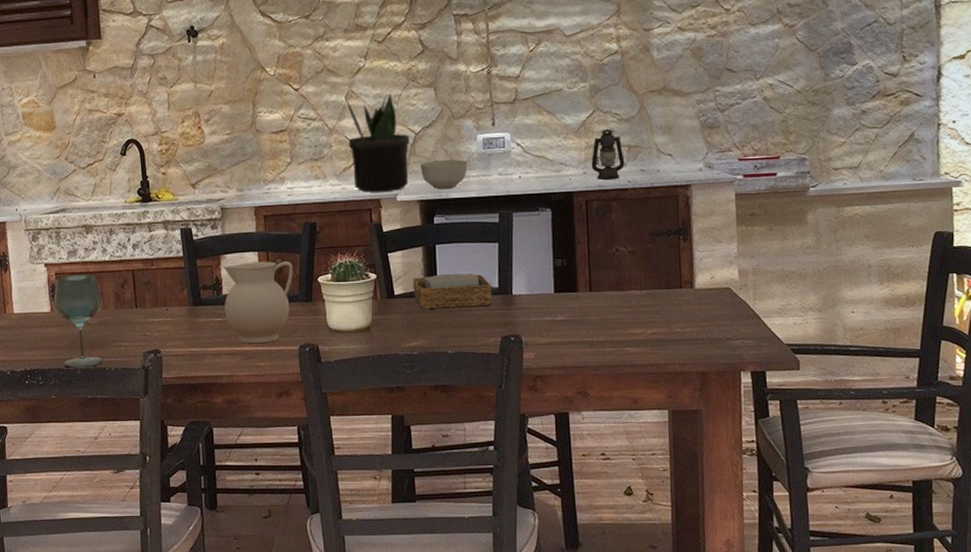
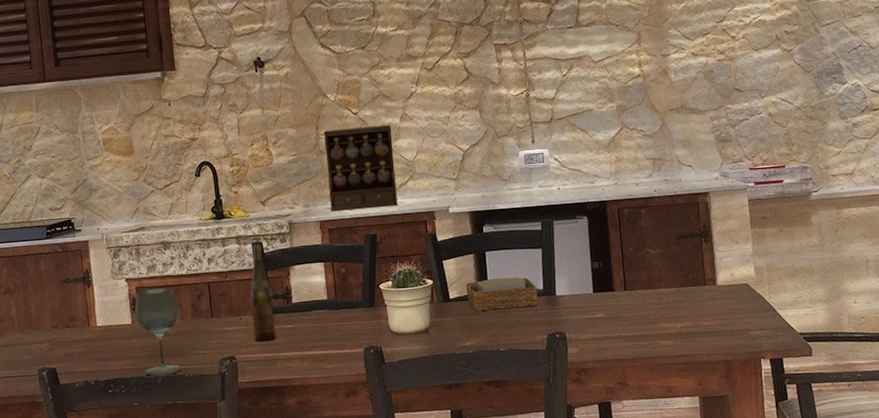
wine bottle: none [177,231,205,336] -> present [250,245,276,342]
pitcher: present [223,261,293,343] -> none [292,270,357,348]
spice rack: none [261,102,340,197] -> present [324,124,398,212]
planter: present [344,93,410,193] -> none [399,115,459,206]
bowl: present [420,160,467,189] -> none [469,174,511,201]
lantern: present [591,128,625,180] -> none [621,143,651,190]

